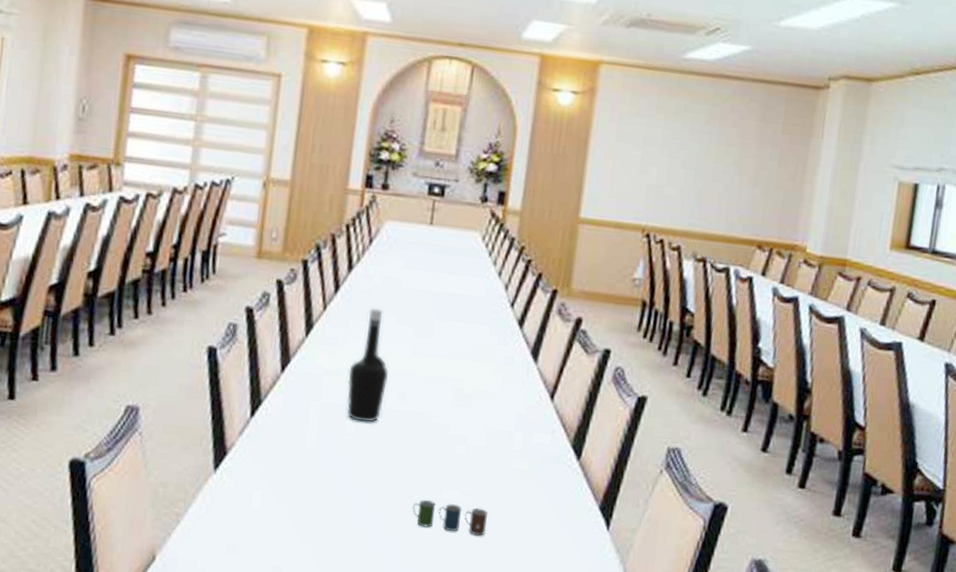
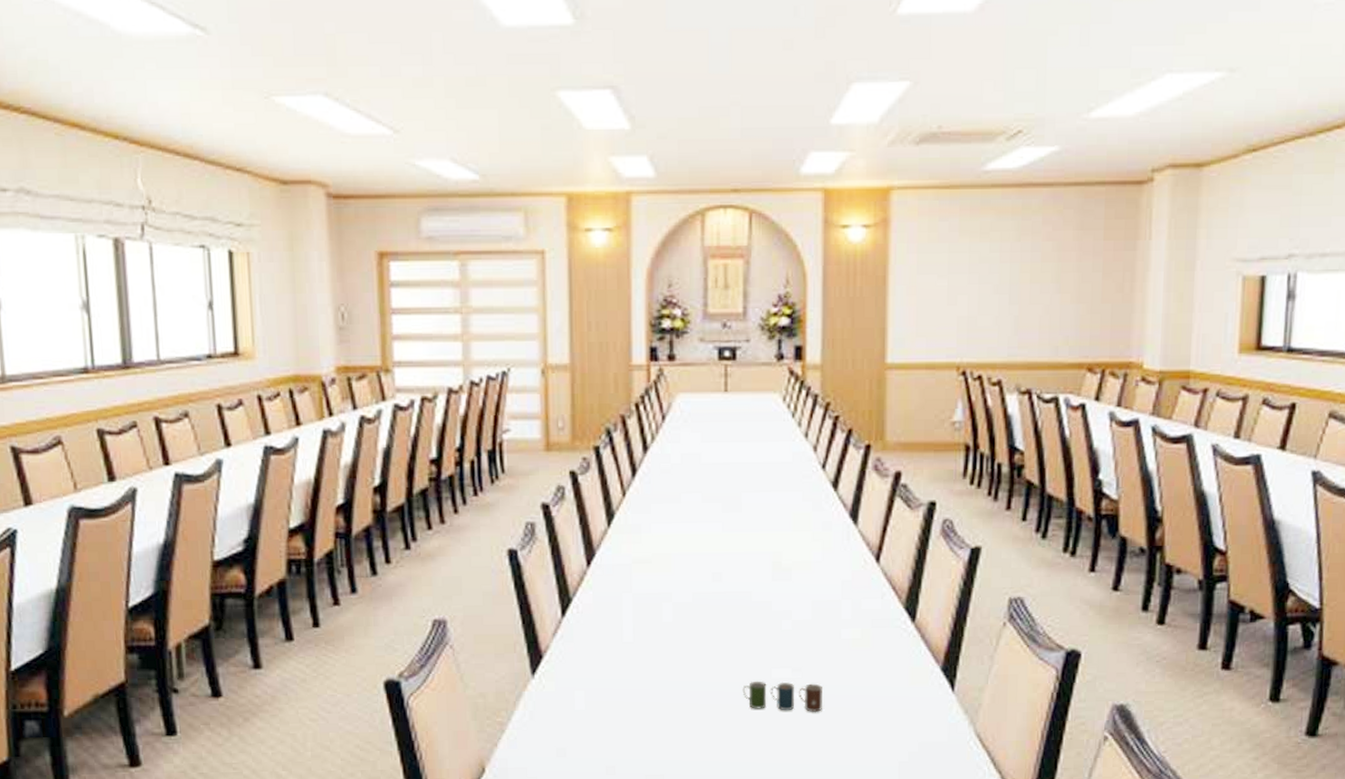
bottle: present [346,307,388,423] -> none [658,487,701,608]

